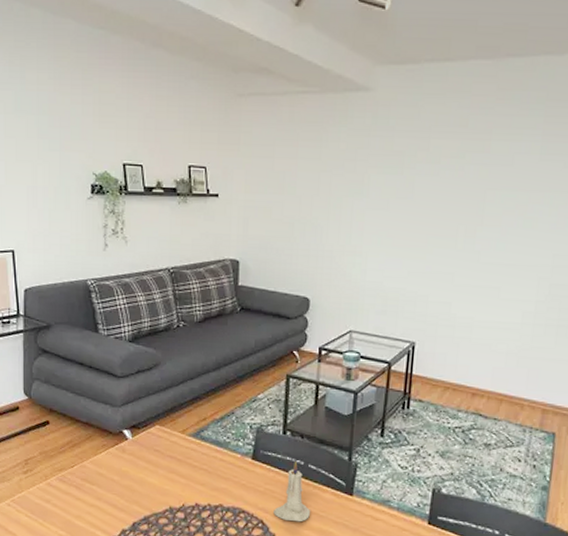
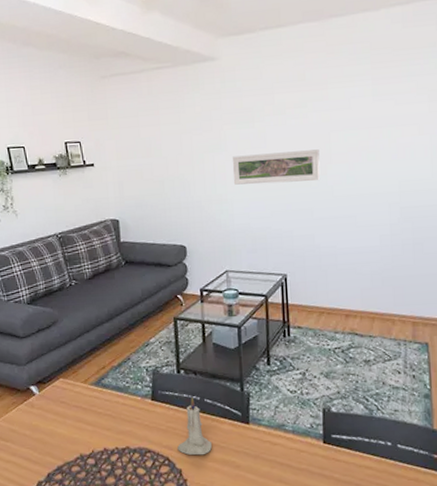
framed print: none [371,204,471,244] -> present [232,149,321,185]

